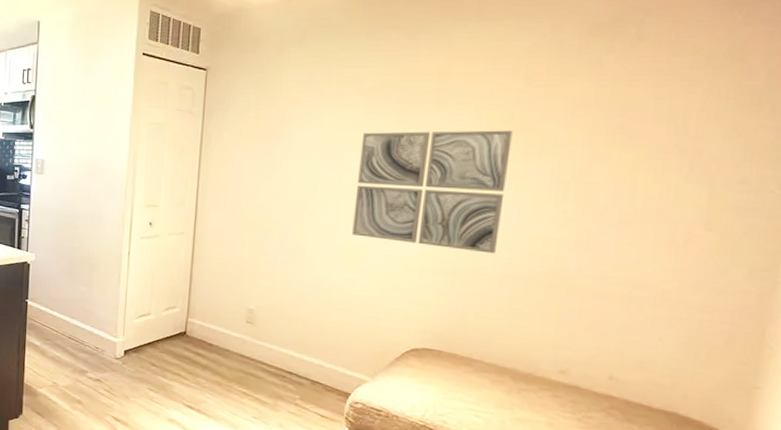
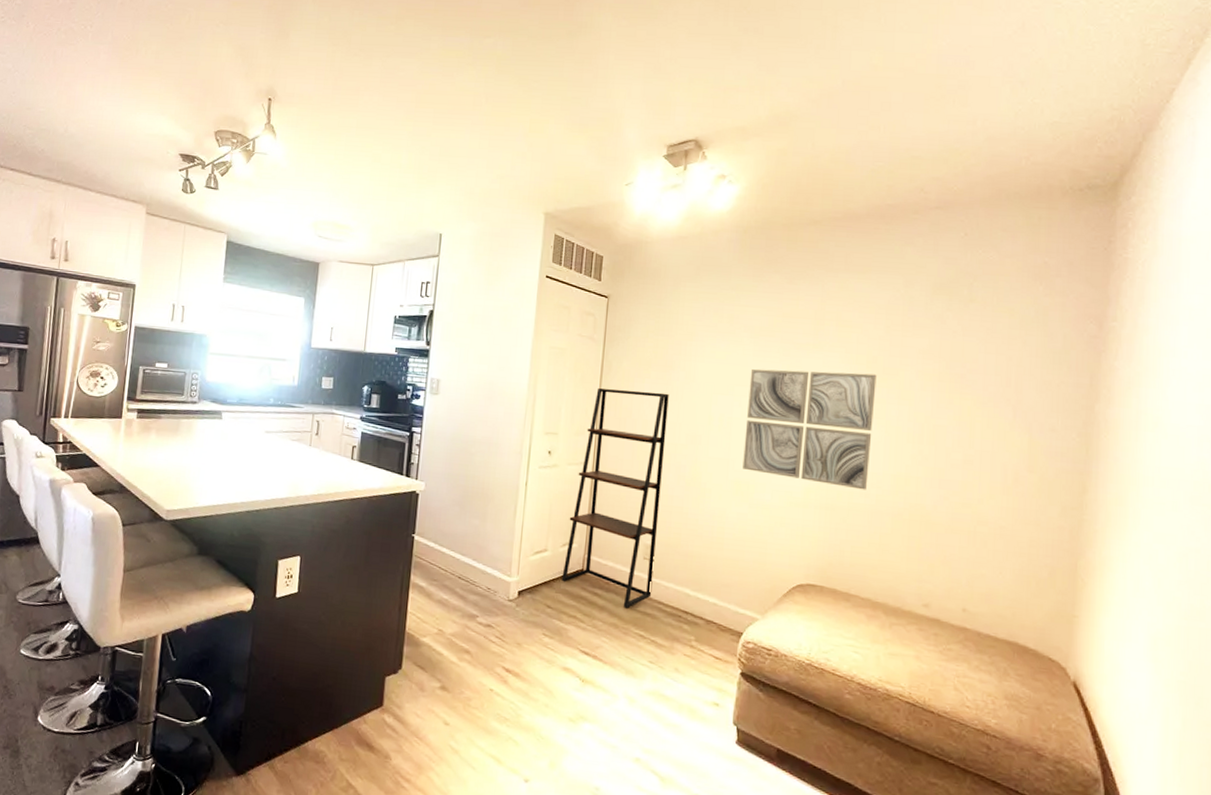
shelving unit: none [165,160,272,368] -> present [561,387,669,608]

